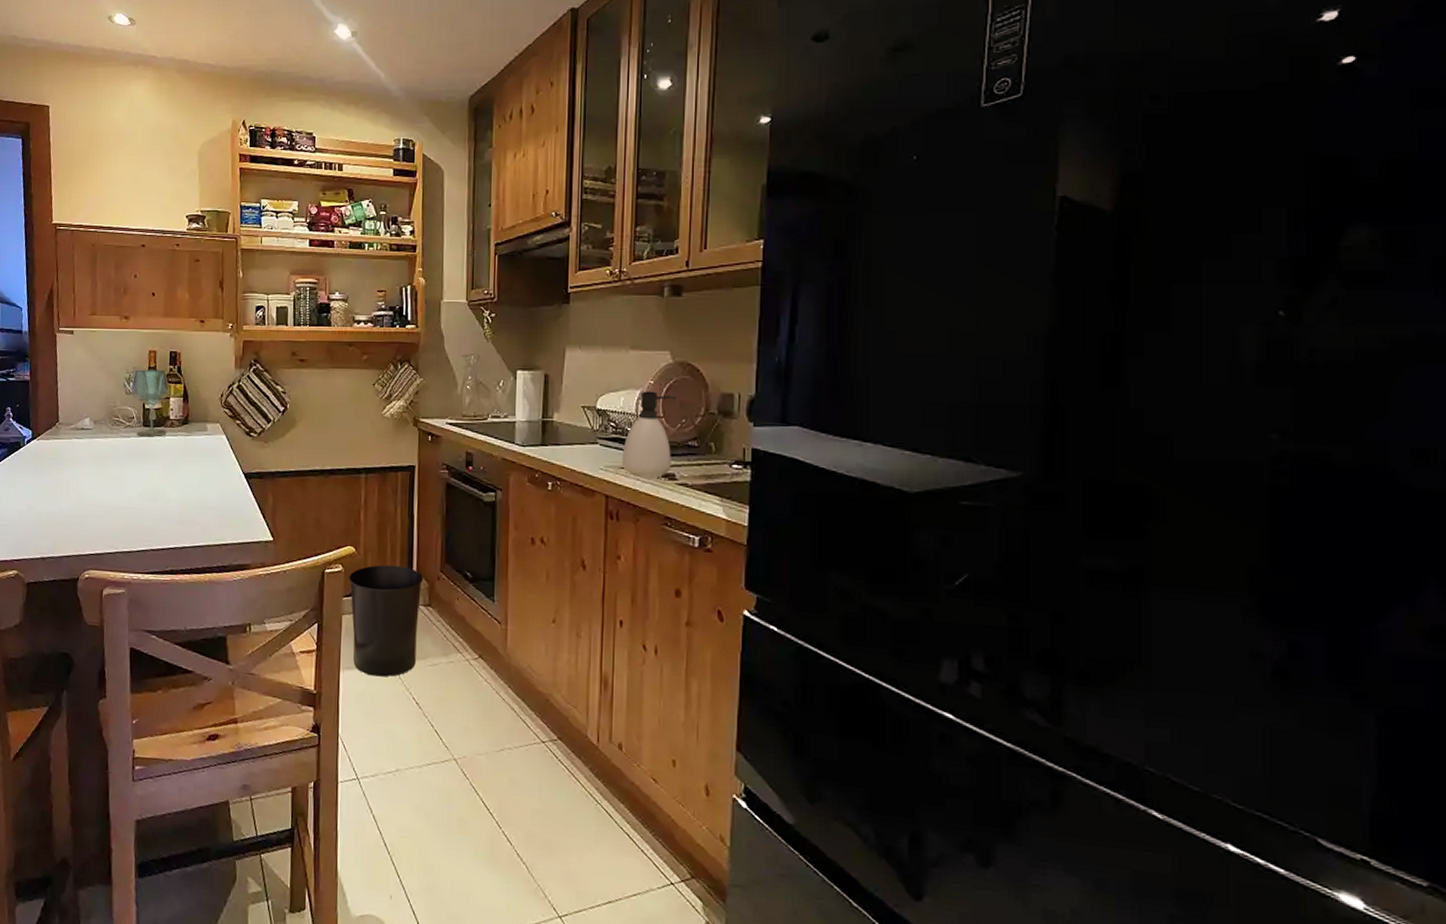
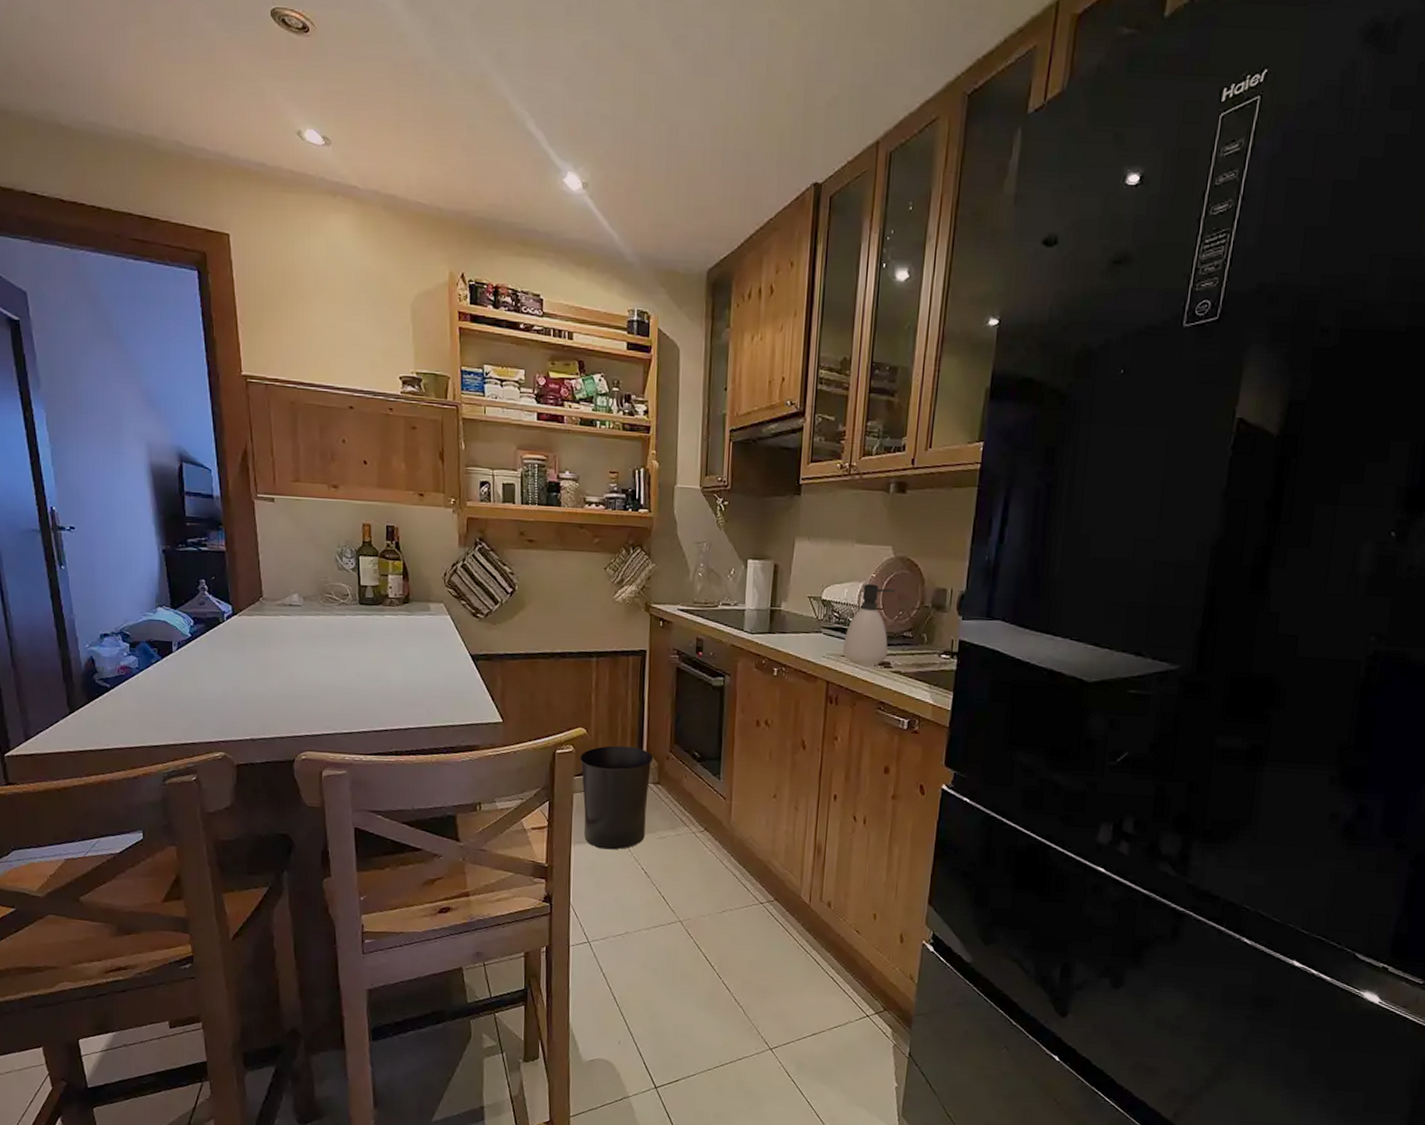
wine glass: present [131,369,170,436] -> none [344,543,388,615]

